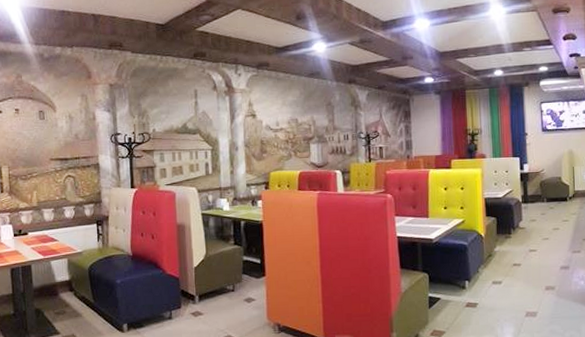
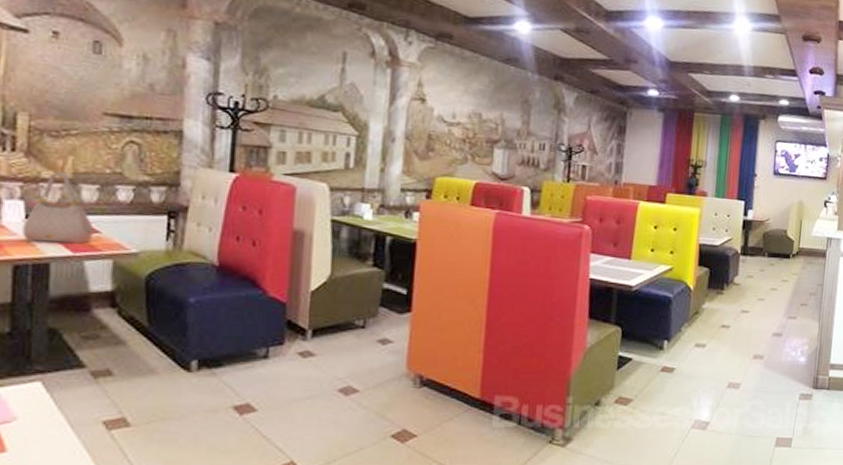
handbag: none [13,202,54,251] -> present [22,171,94,244]

